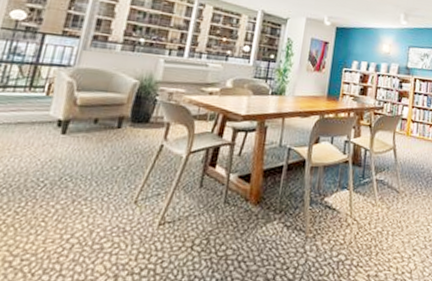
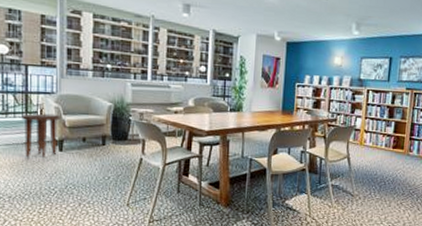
side table: none [16,88,72,141] -> present [22,113,60,158]

